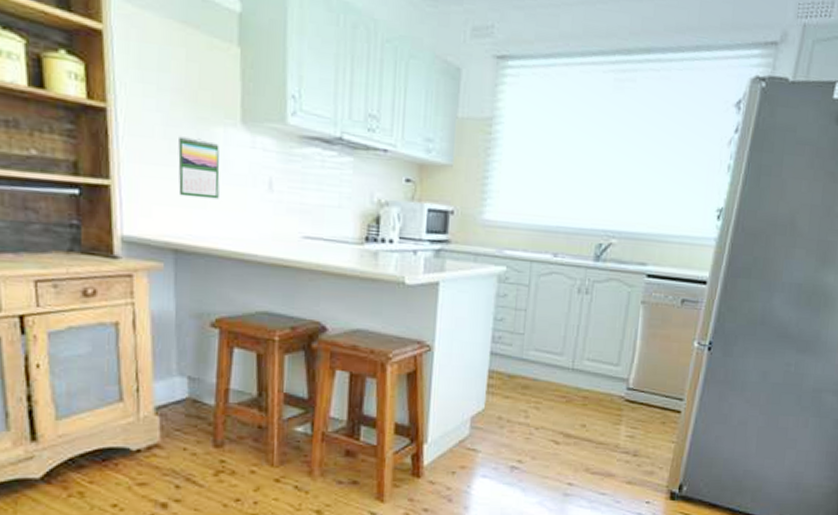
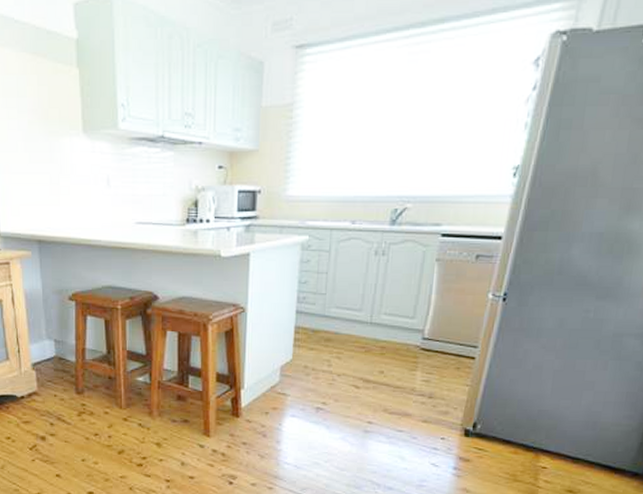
calendar: present [178,136,220,199] -> none [36,149,69,197]

